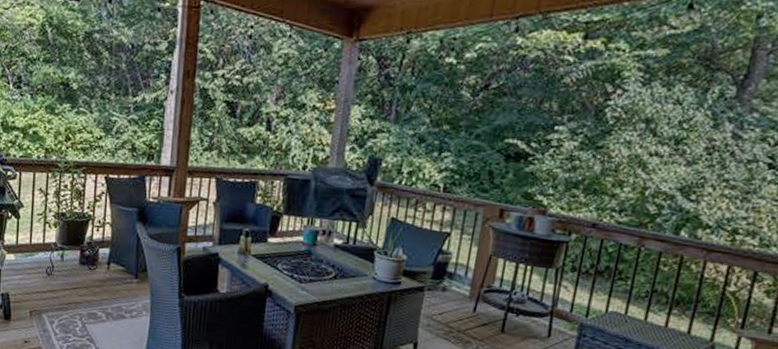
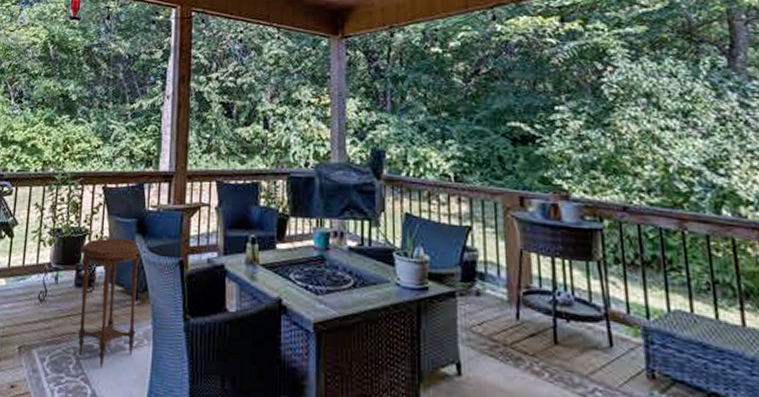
side table: none [83,224,142,332] -> present [78,238,141,368]

